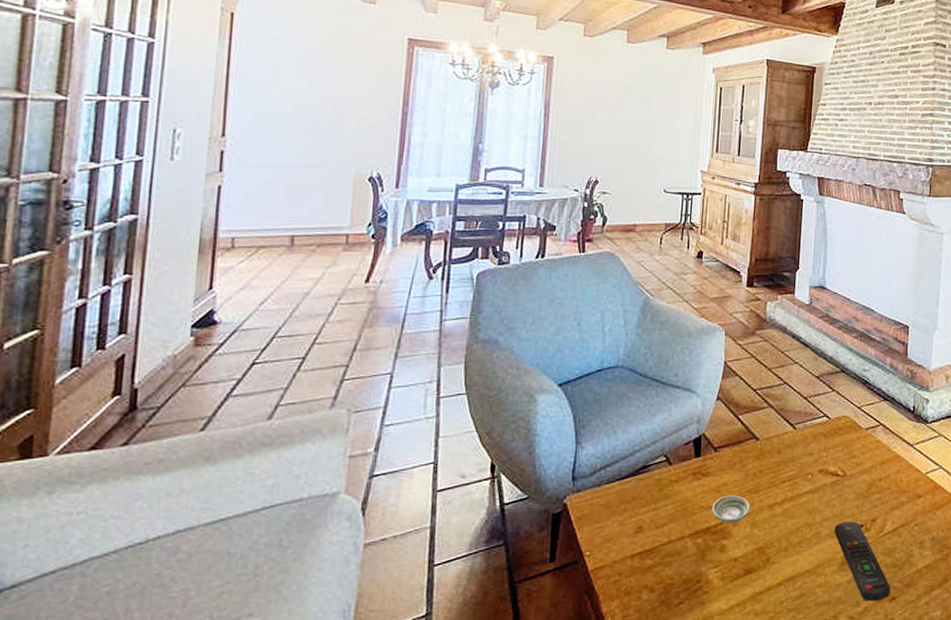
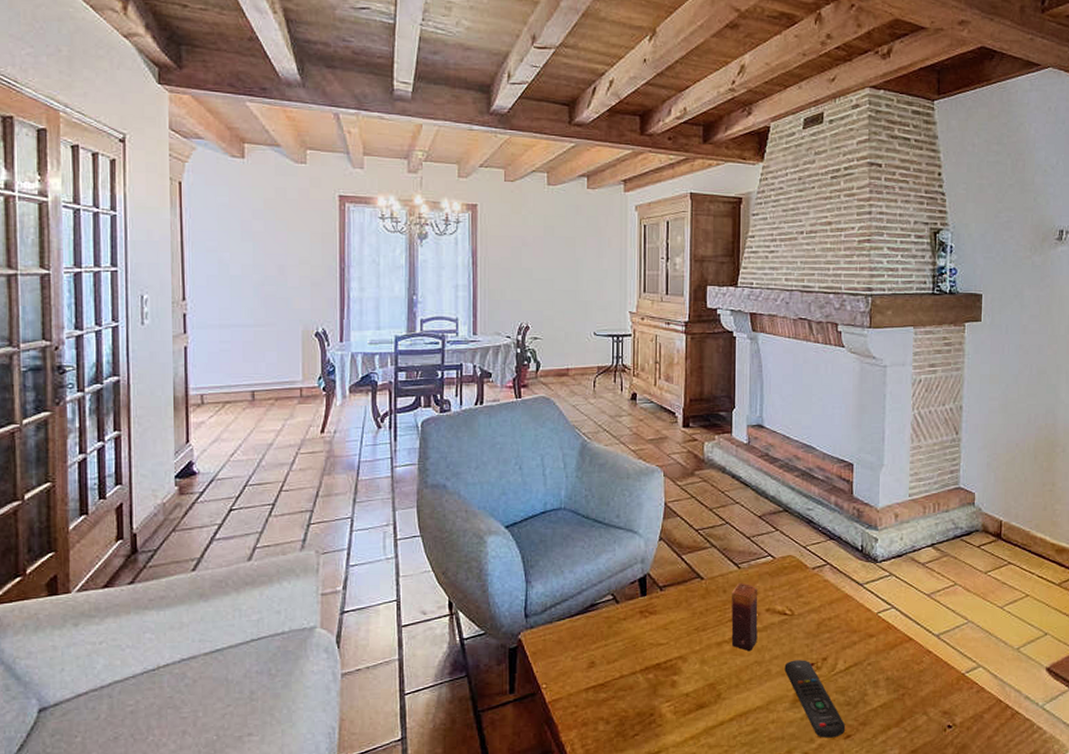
saucer: present [712,495,750,524] -> none [661,633,698,660]
candle: none [783,443,812,514] -> present [731,582,758,652]

